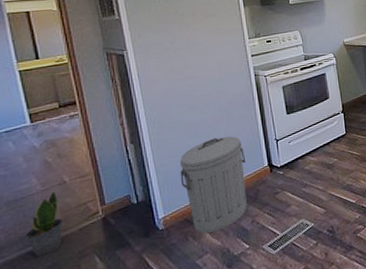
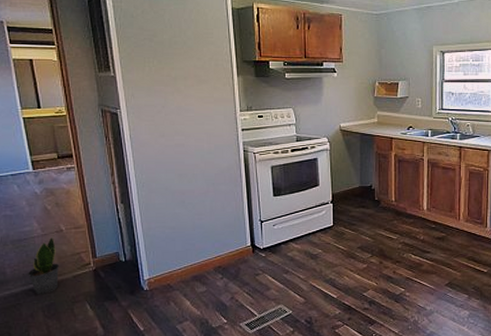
trash can: present [179,136,247,233] -> none [165,209,229,301]

